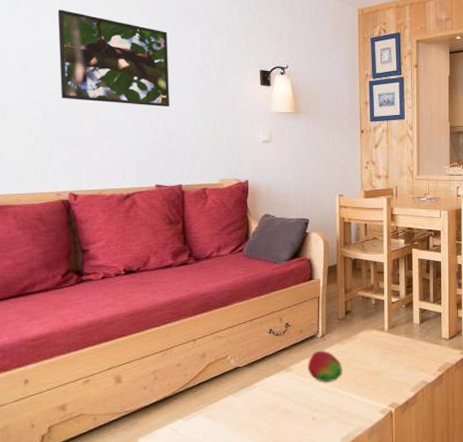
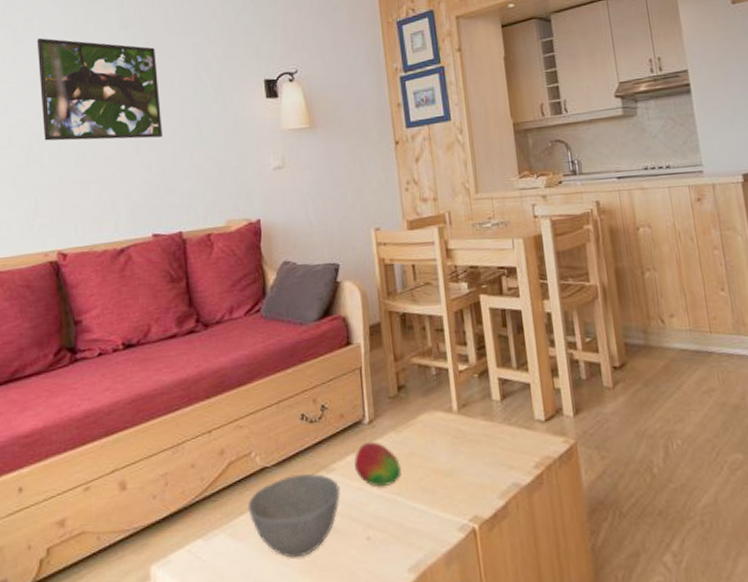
bowl: none [221,372,296,433] -> present [247,474,341,558]

